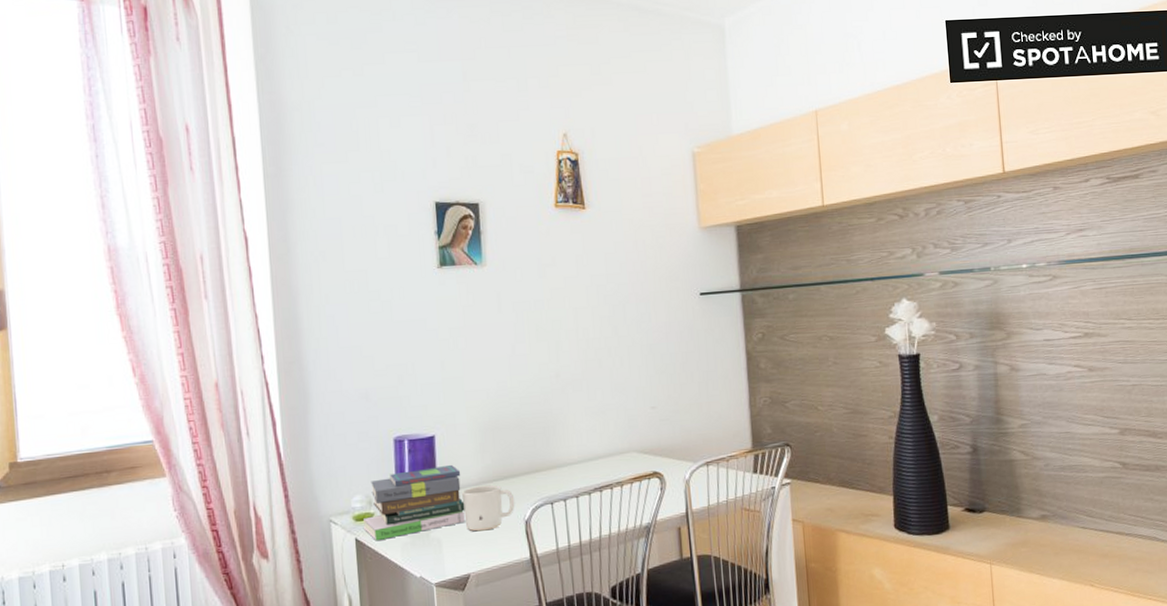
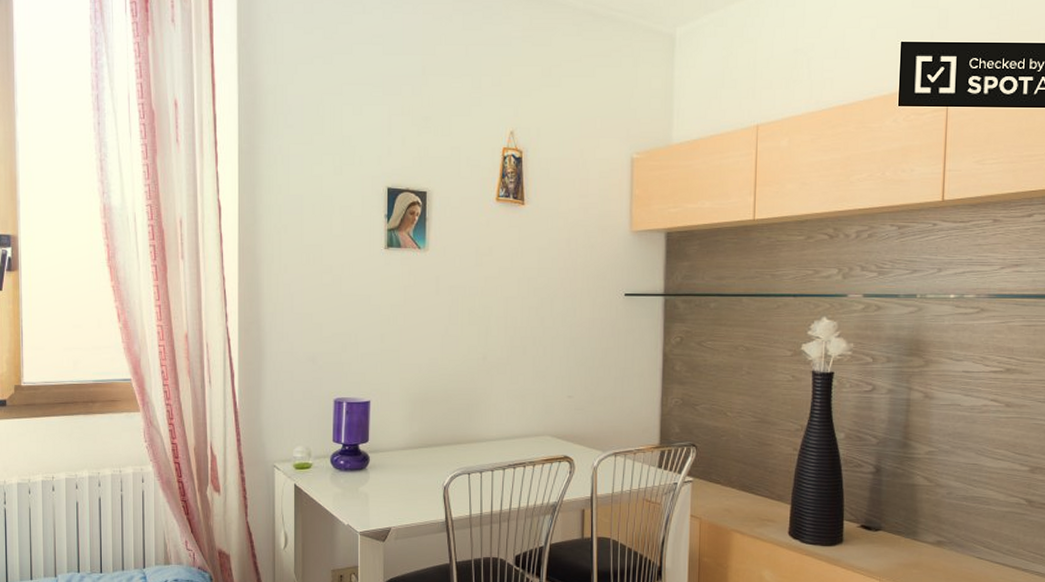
books: present [363,464,465,541] -> none [301,428,391,489]
mug: present [461,484,515,532] -> none [389,450,436,491]

